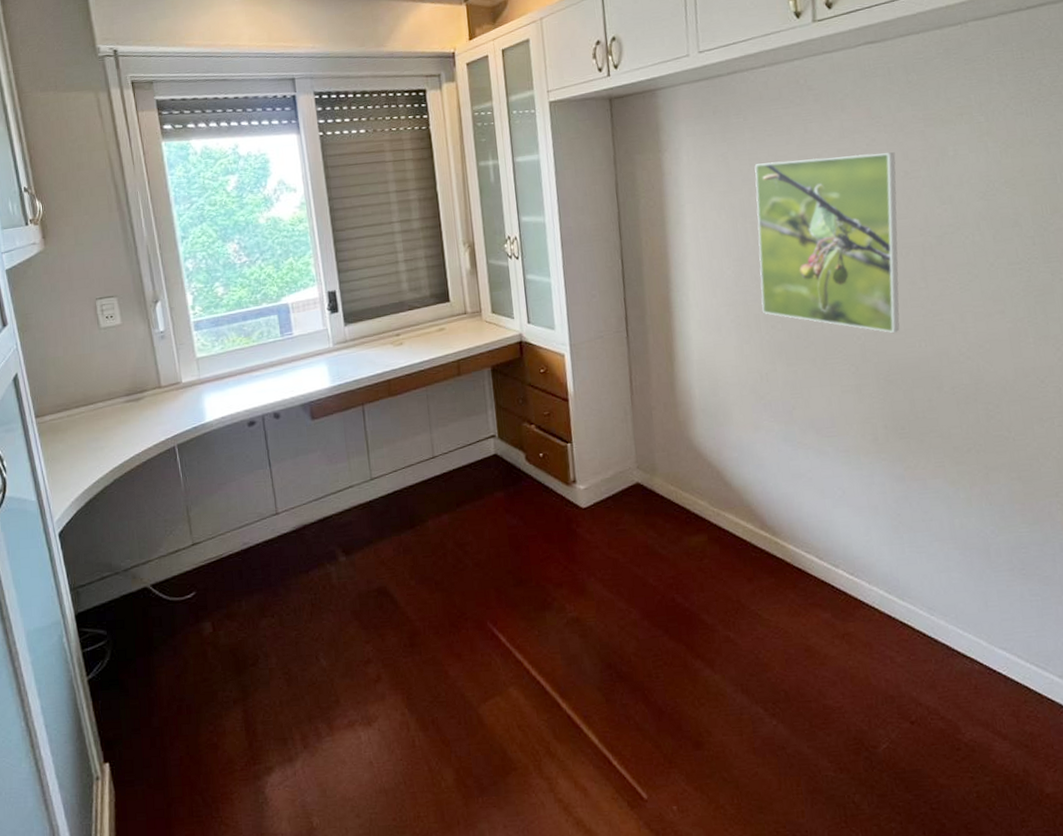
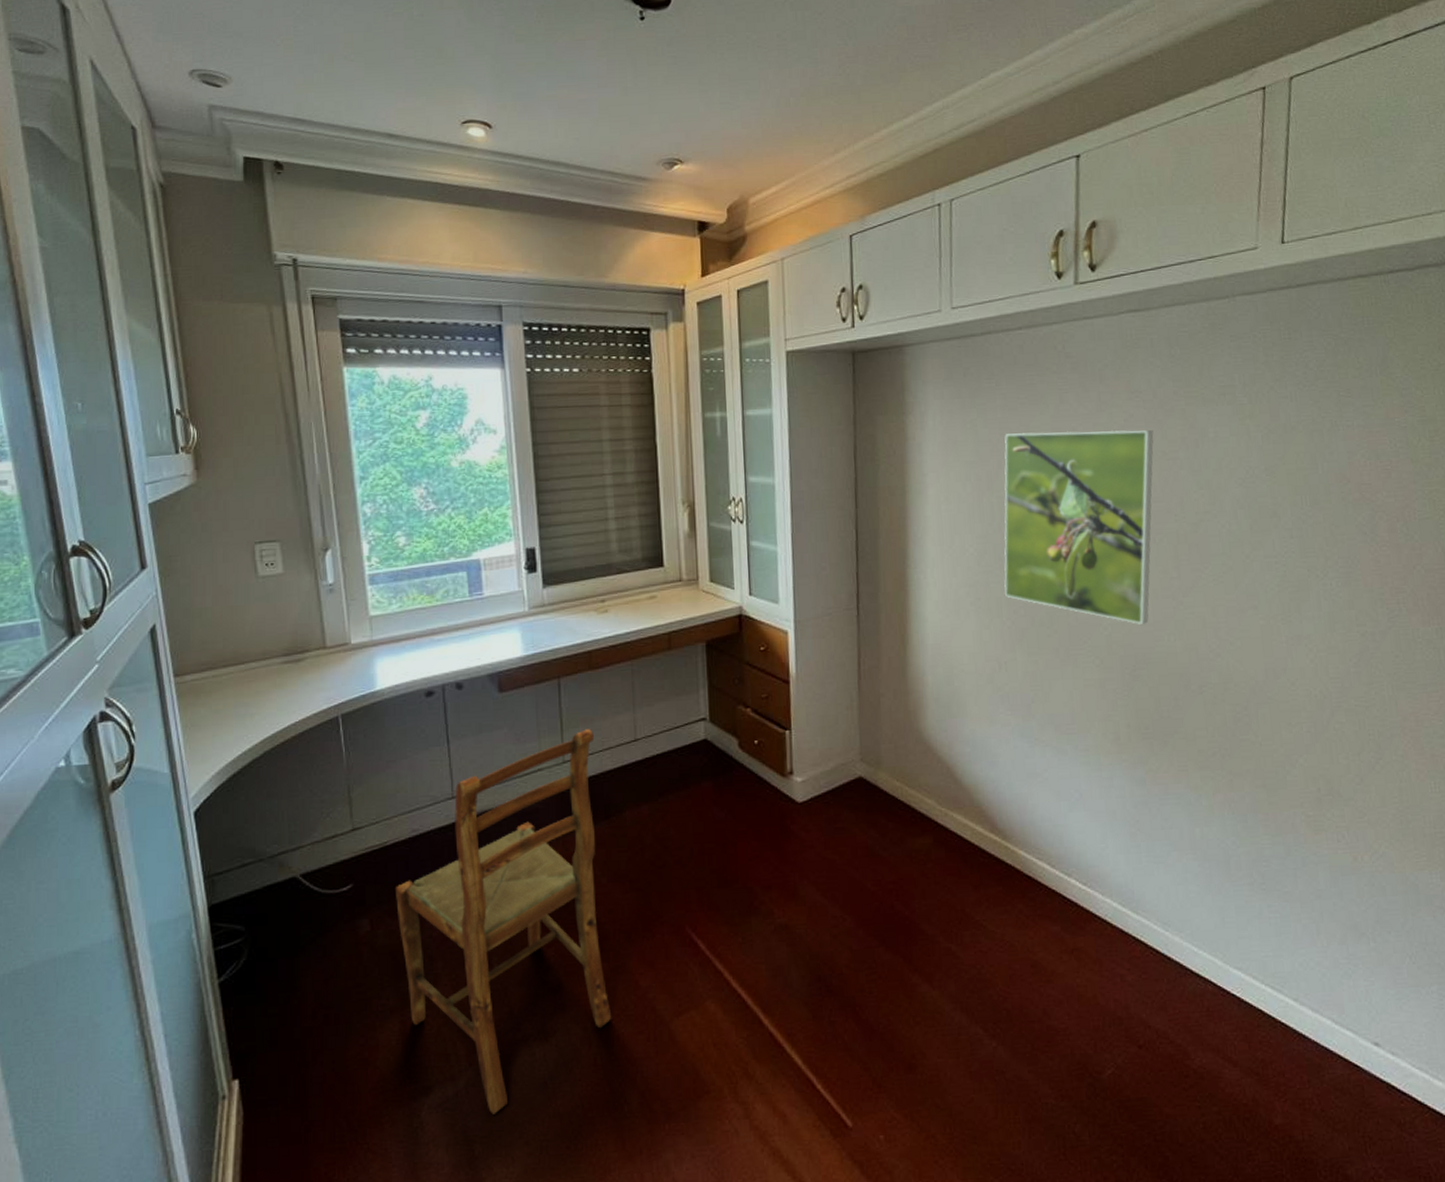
chair: none [231,449,427,791] -> present [394,729,612,1114]

